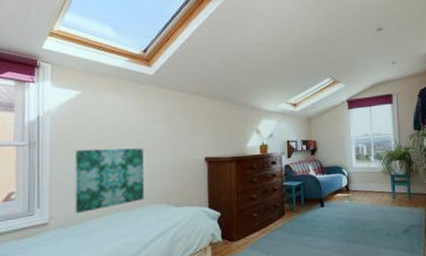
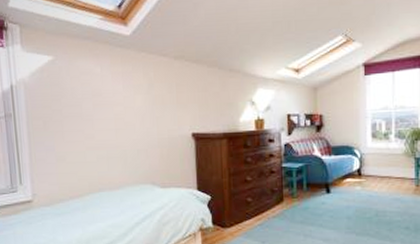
wall art: present [75,148,144,214] -> none [52,121,127,192]

